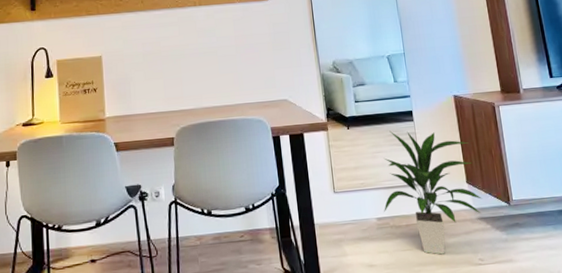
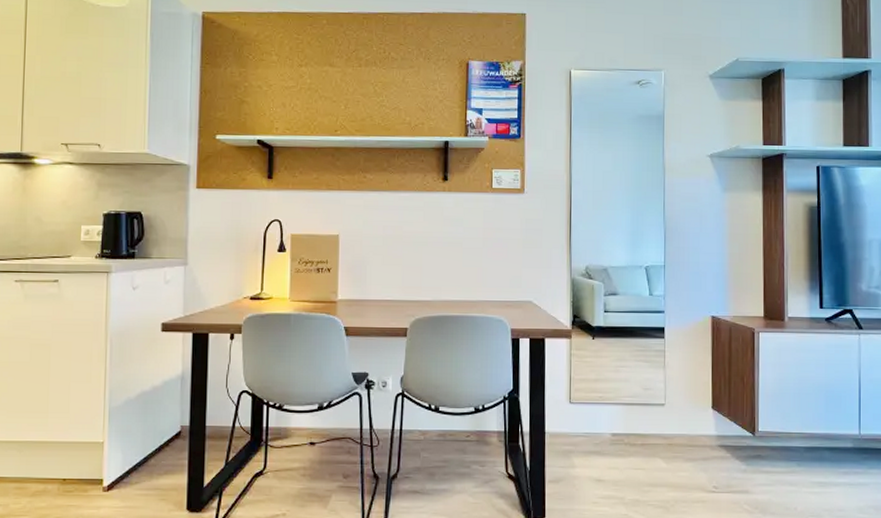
indoor plant: present [383,130,482,255] -> none [620,345,726,478]

